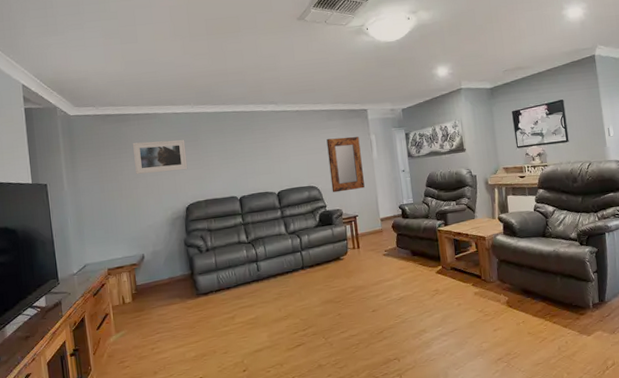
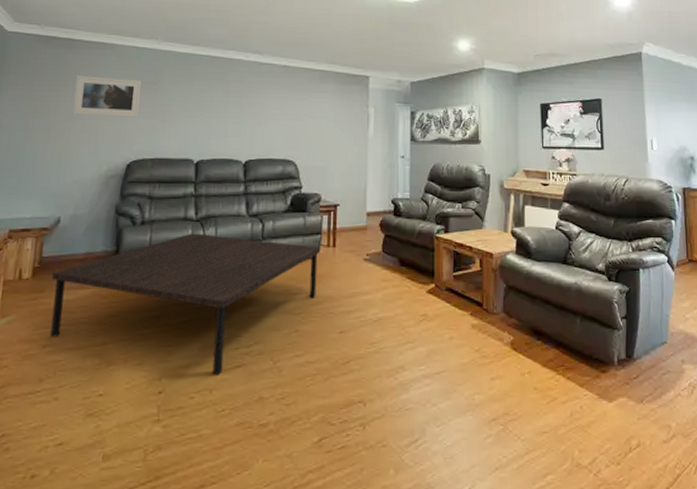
coffee table: none [146,250,350,354] -> present [50,233,321,375]
home mirror: present [326,136,365,193] -> none [312,105,355,172]

